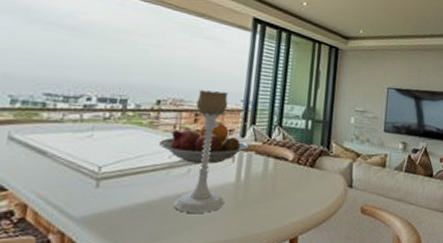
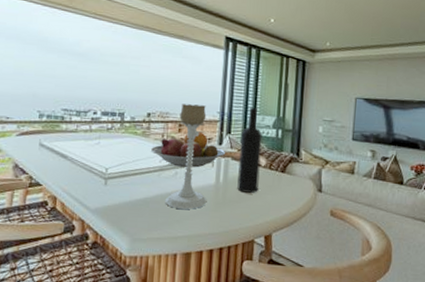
wine bottle: none [260,96,291,191] -> present [237,108,263,193]

